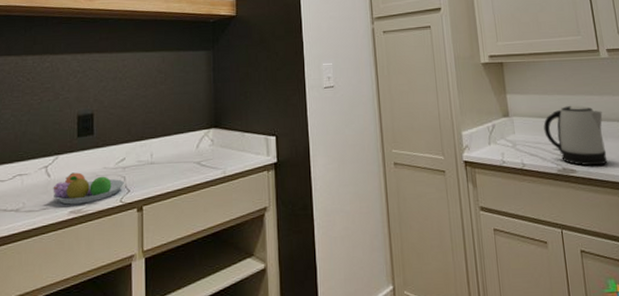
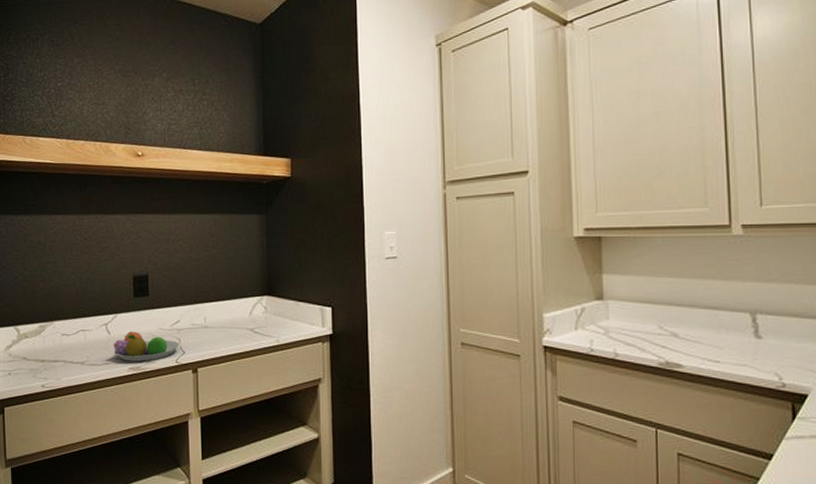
kettle: present [543,105,608,166] -> none [646,291,726,362]

